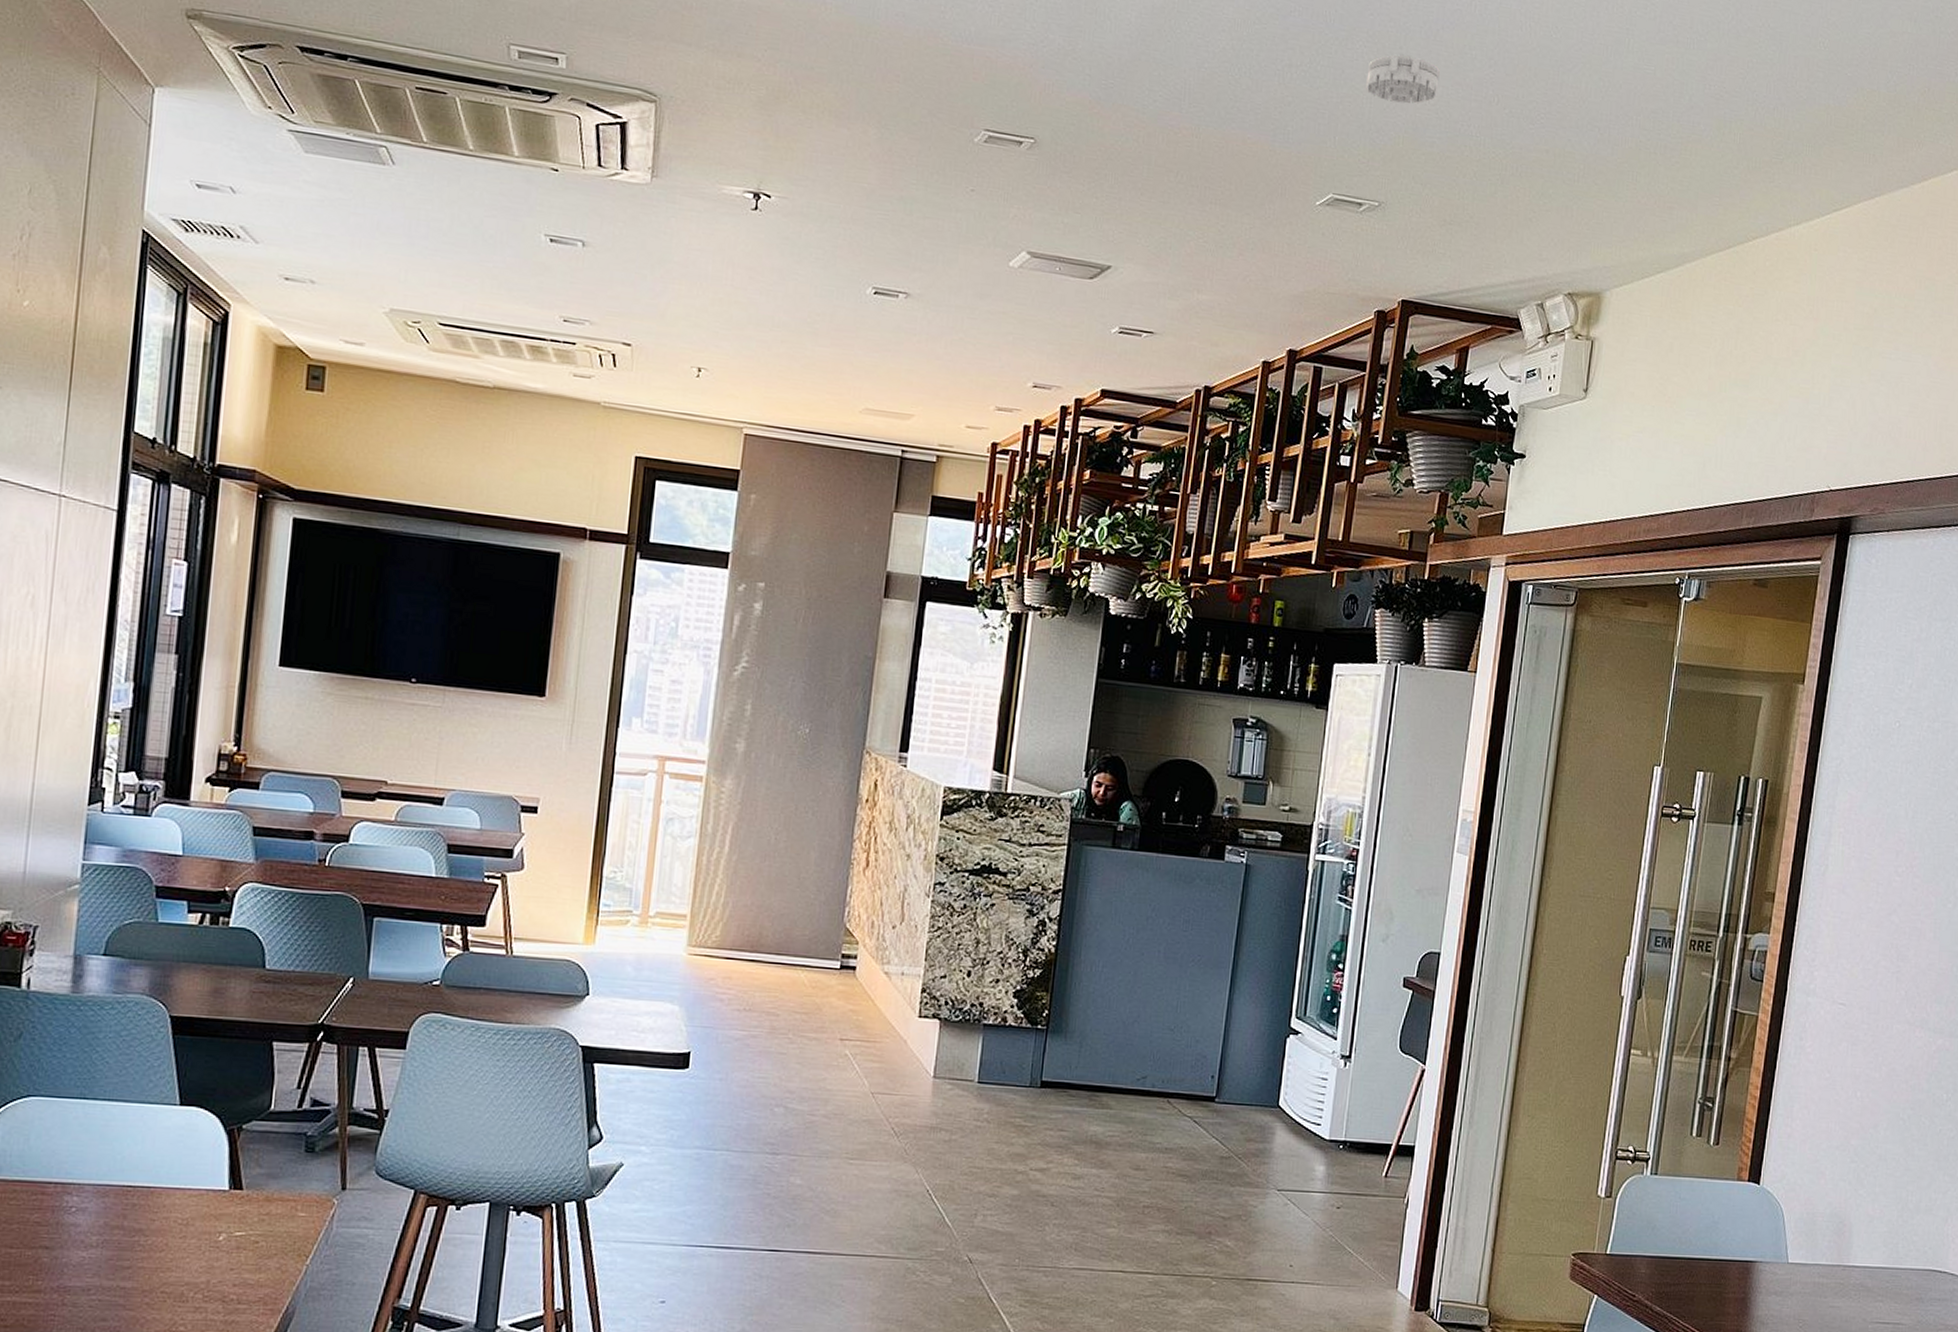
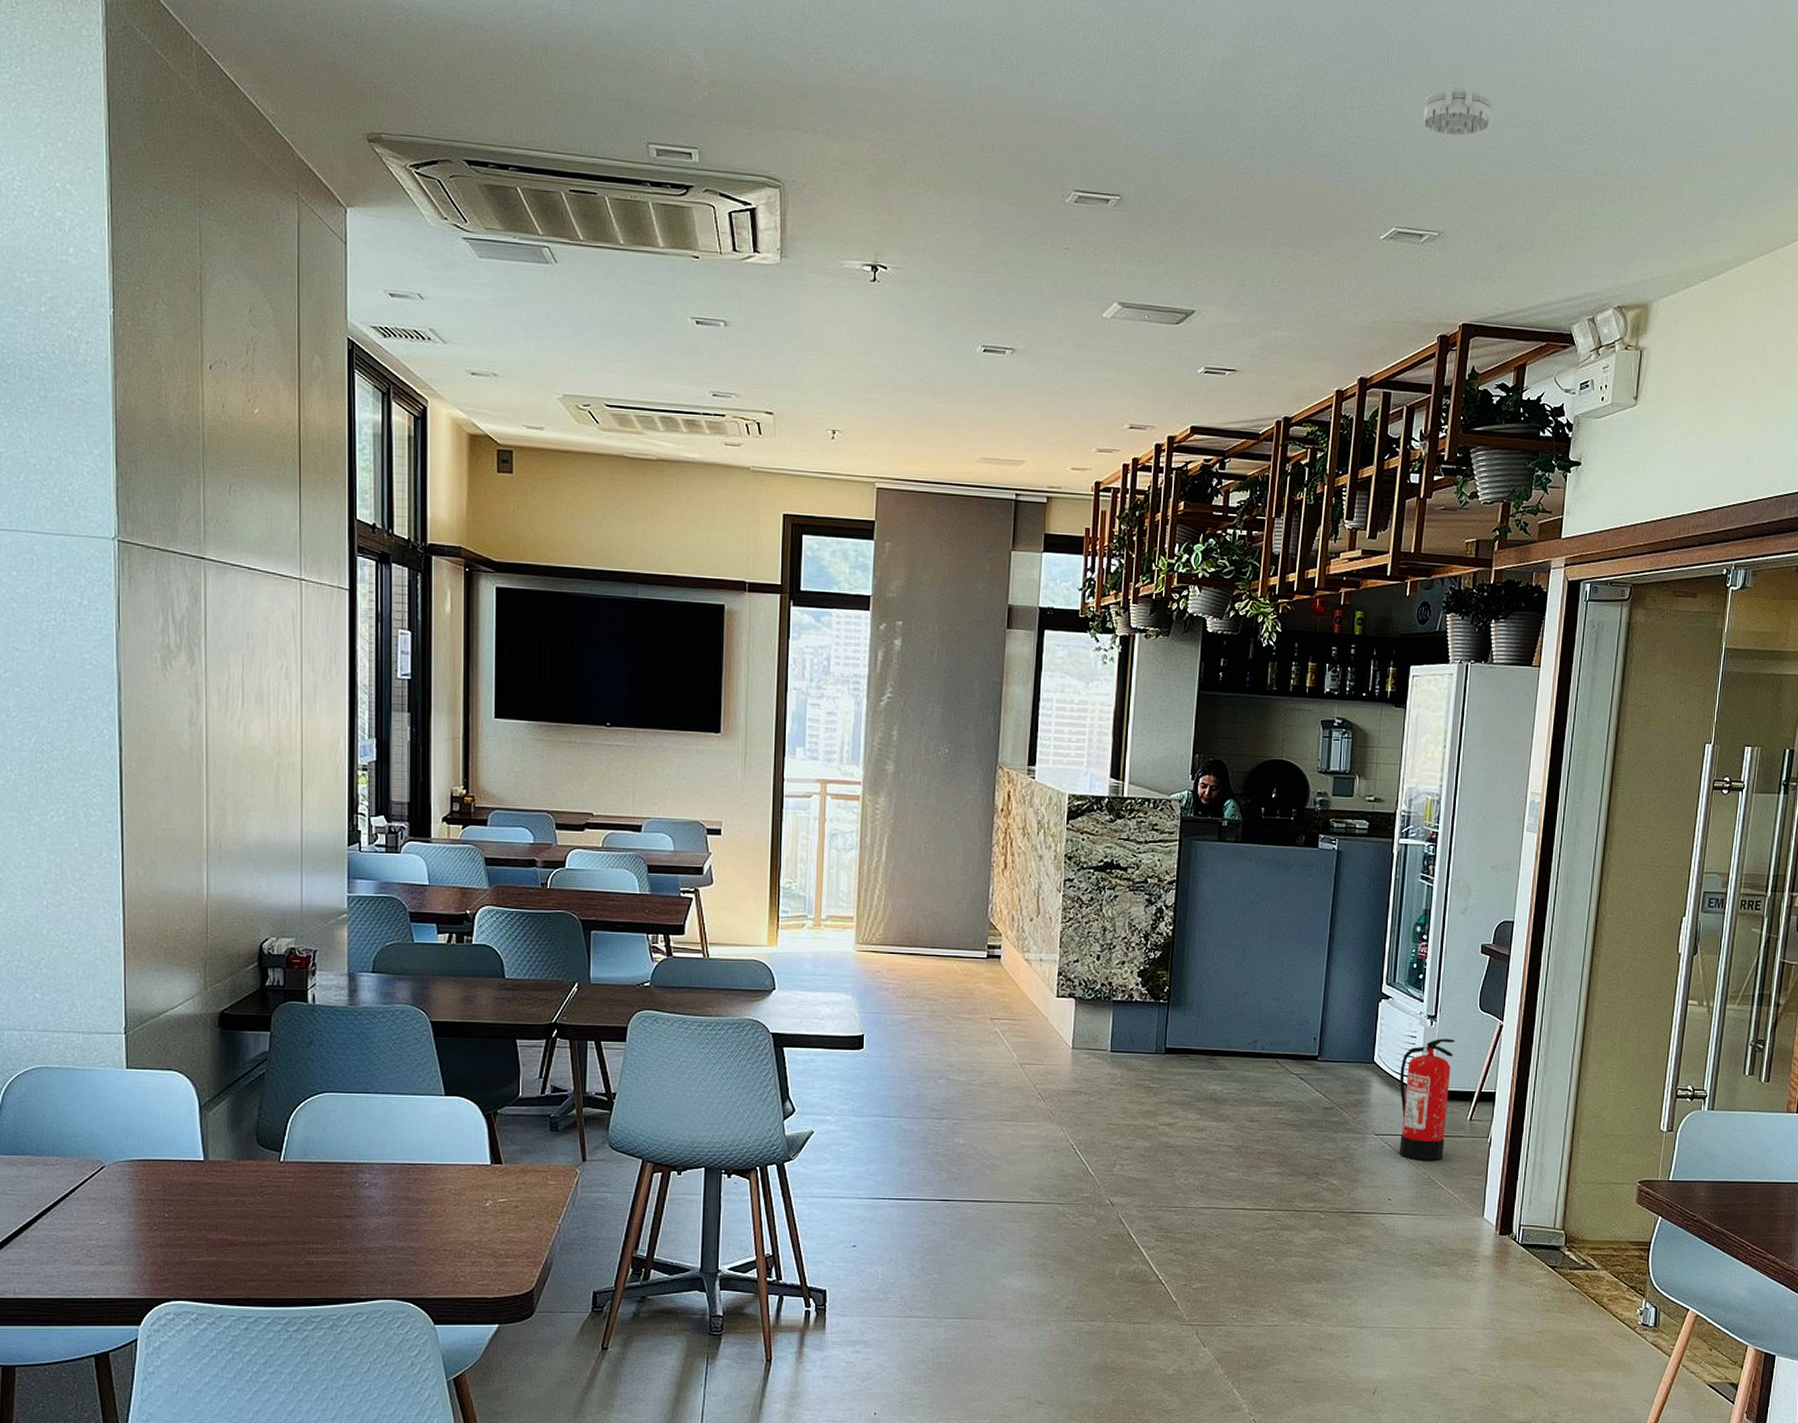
fire extinguisher: none [1304,1082,1372,1222] -> present [1399,1039,1456,1160]

